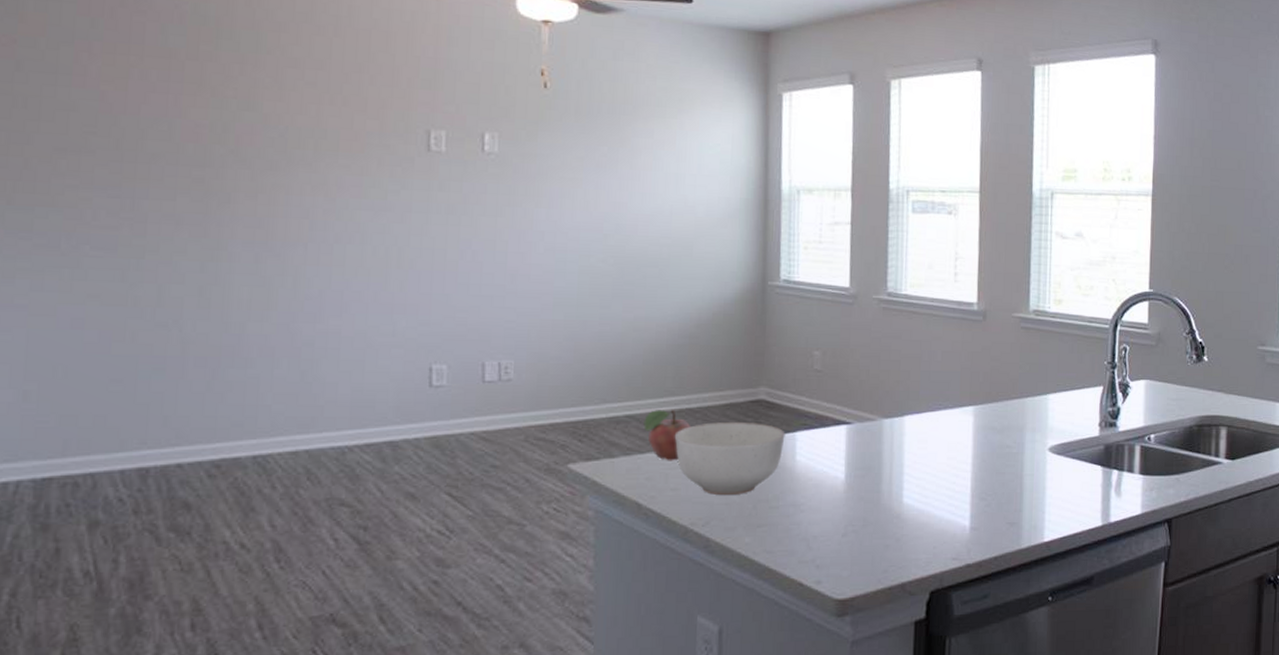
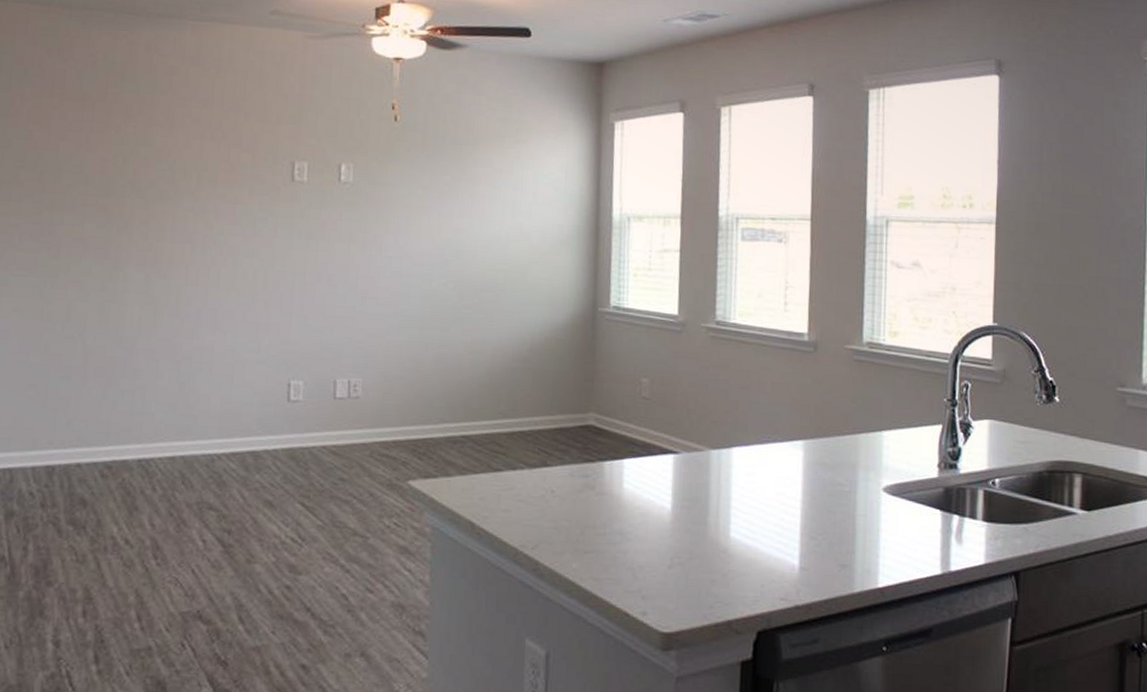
fruit: present [643,410,691,461] -> none [478,431,523,483]
bowl: present [674,421,785,496] -> none [506,445,613,520]

